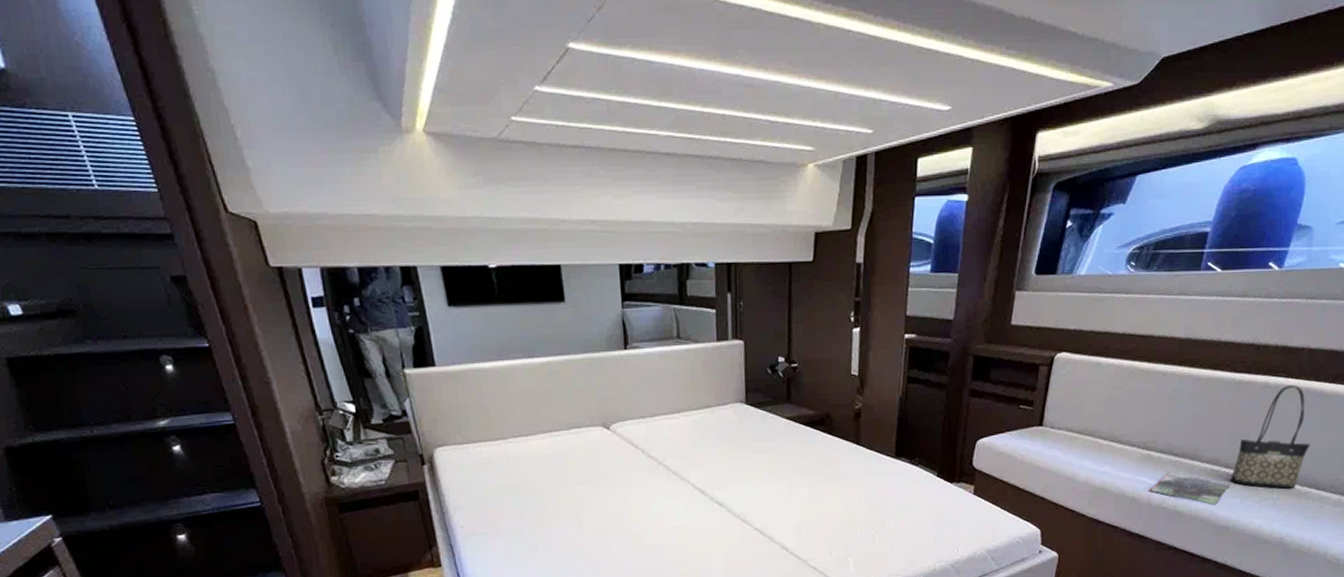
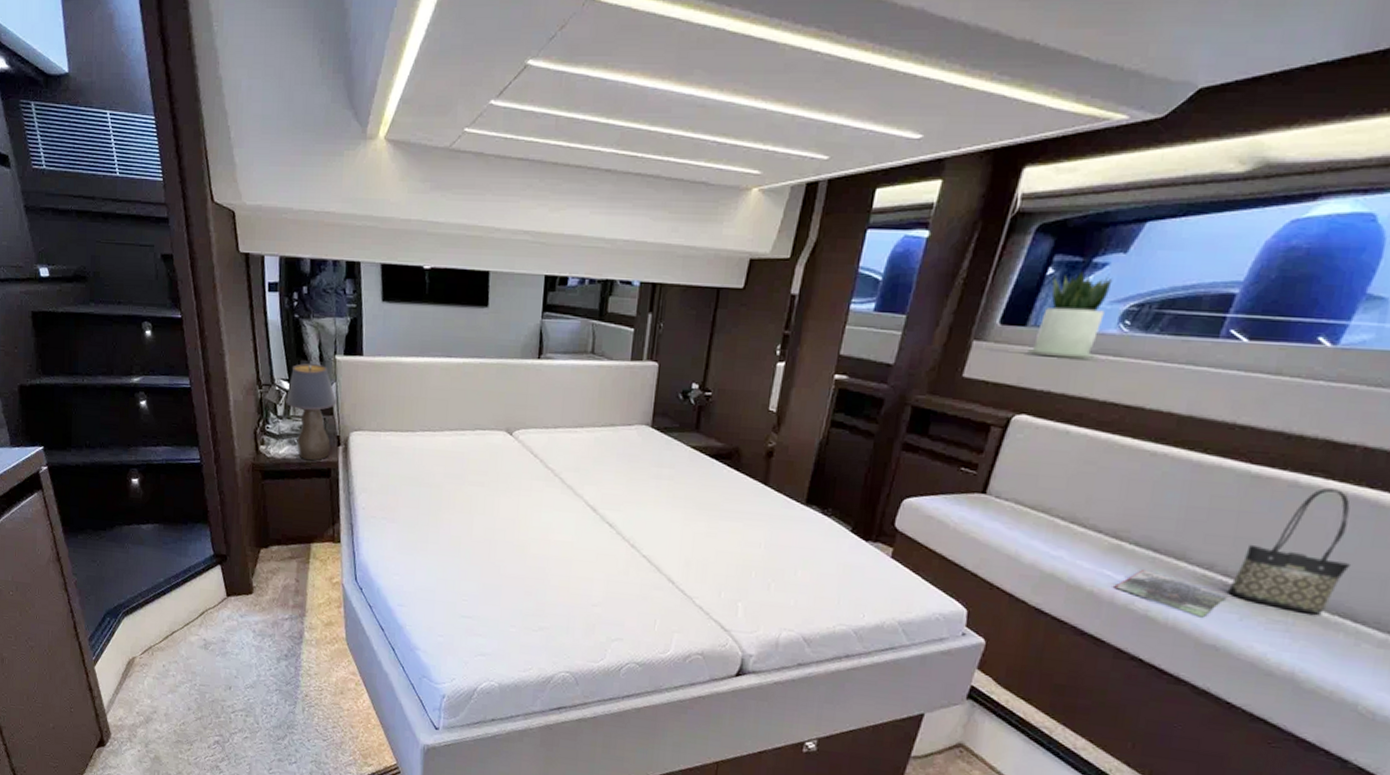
table lamp: none [352,381,415,486] -> present [285,363,337,461]
planter: none [1059,222,1117,300] -> present [1026,271,1113,359]

